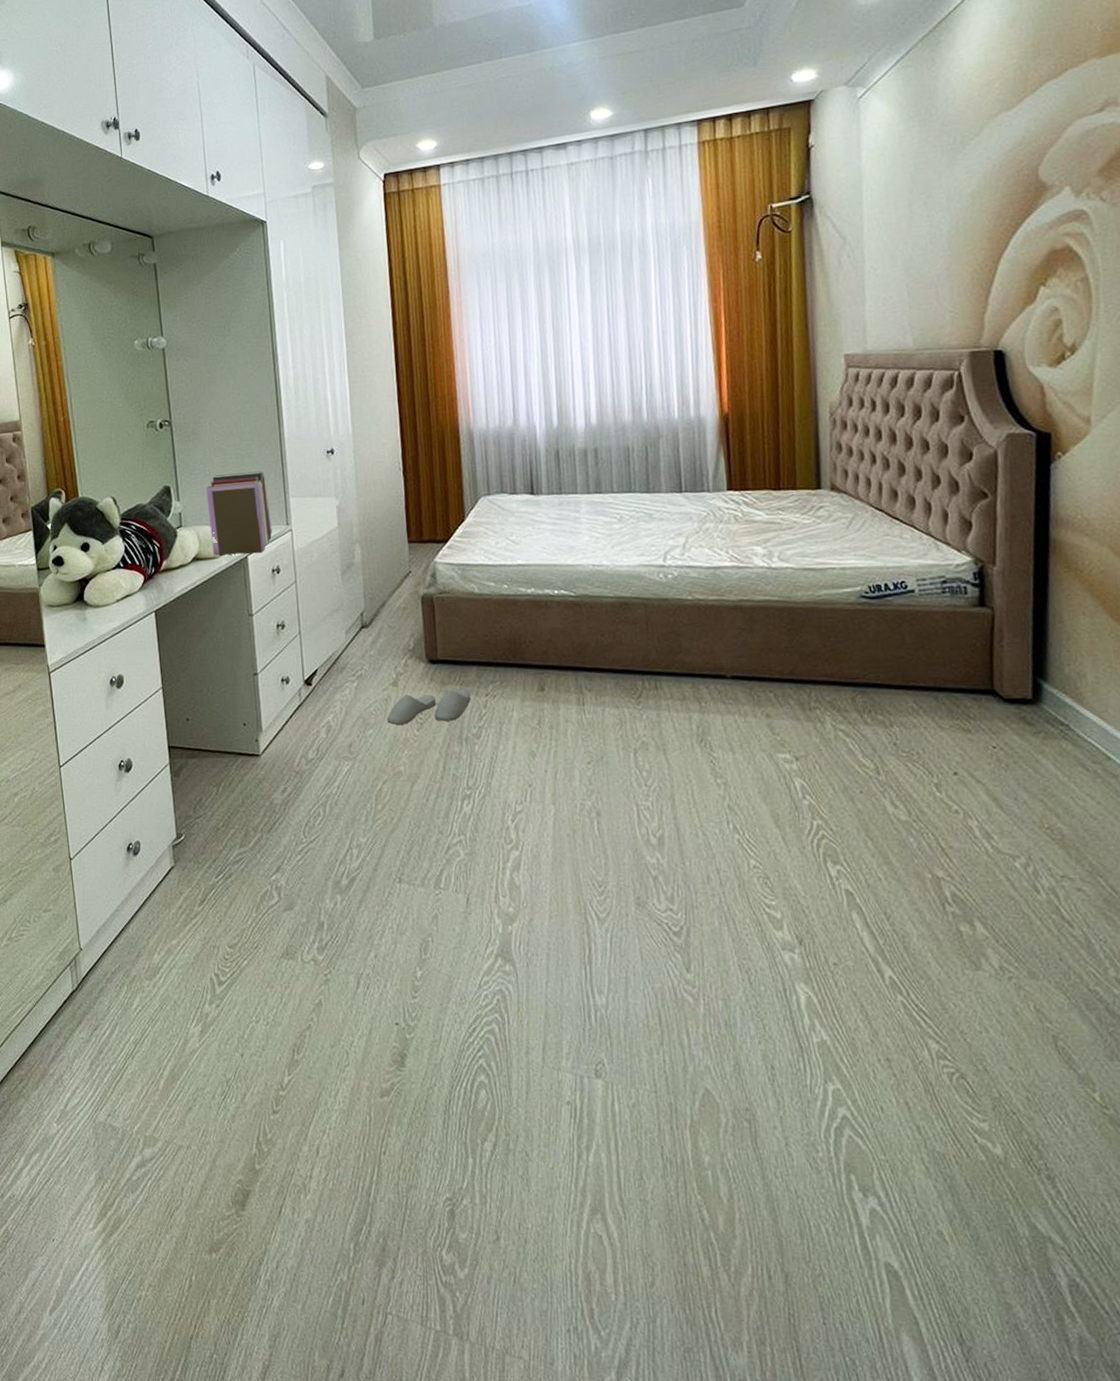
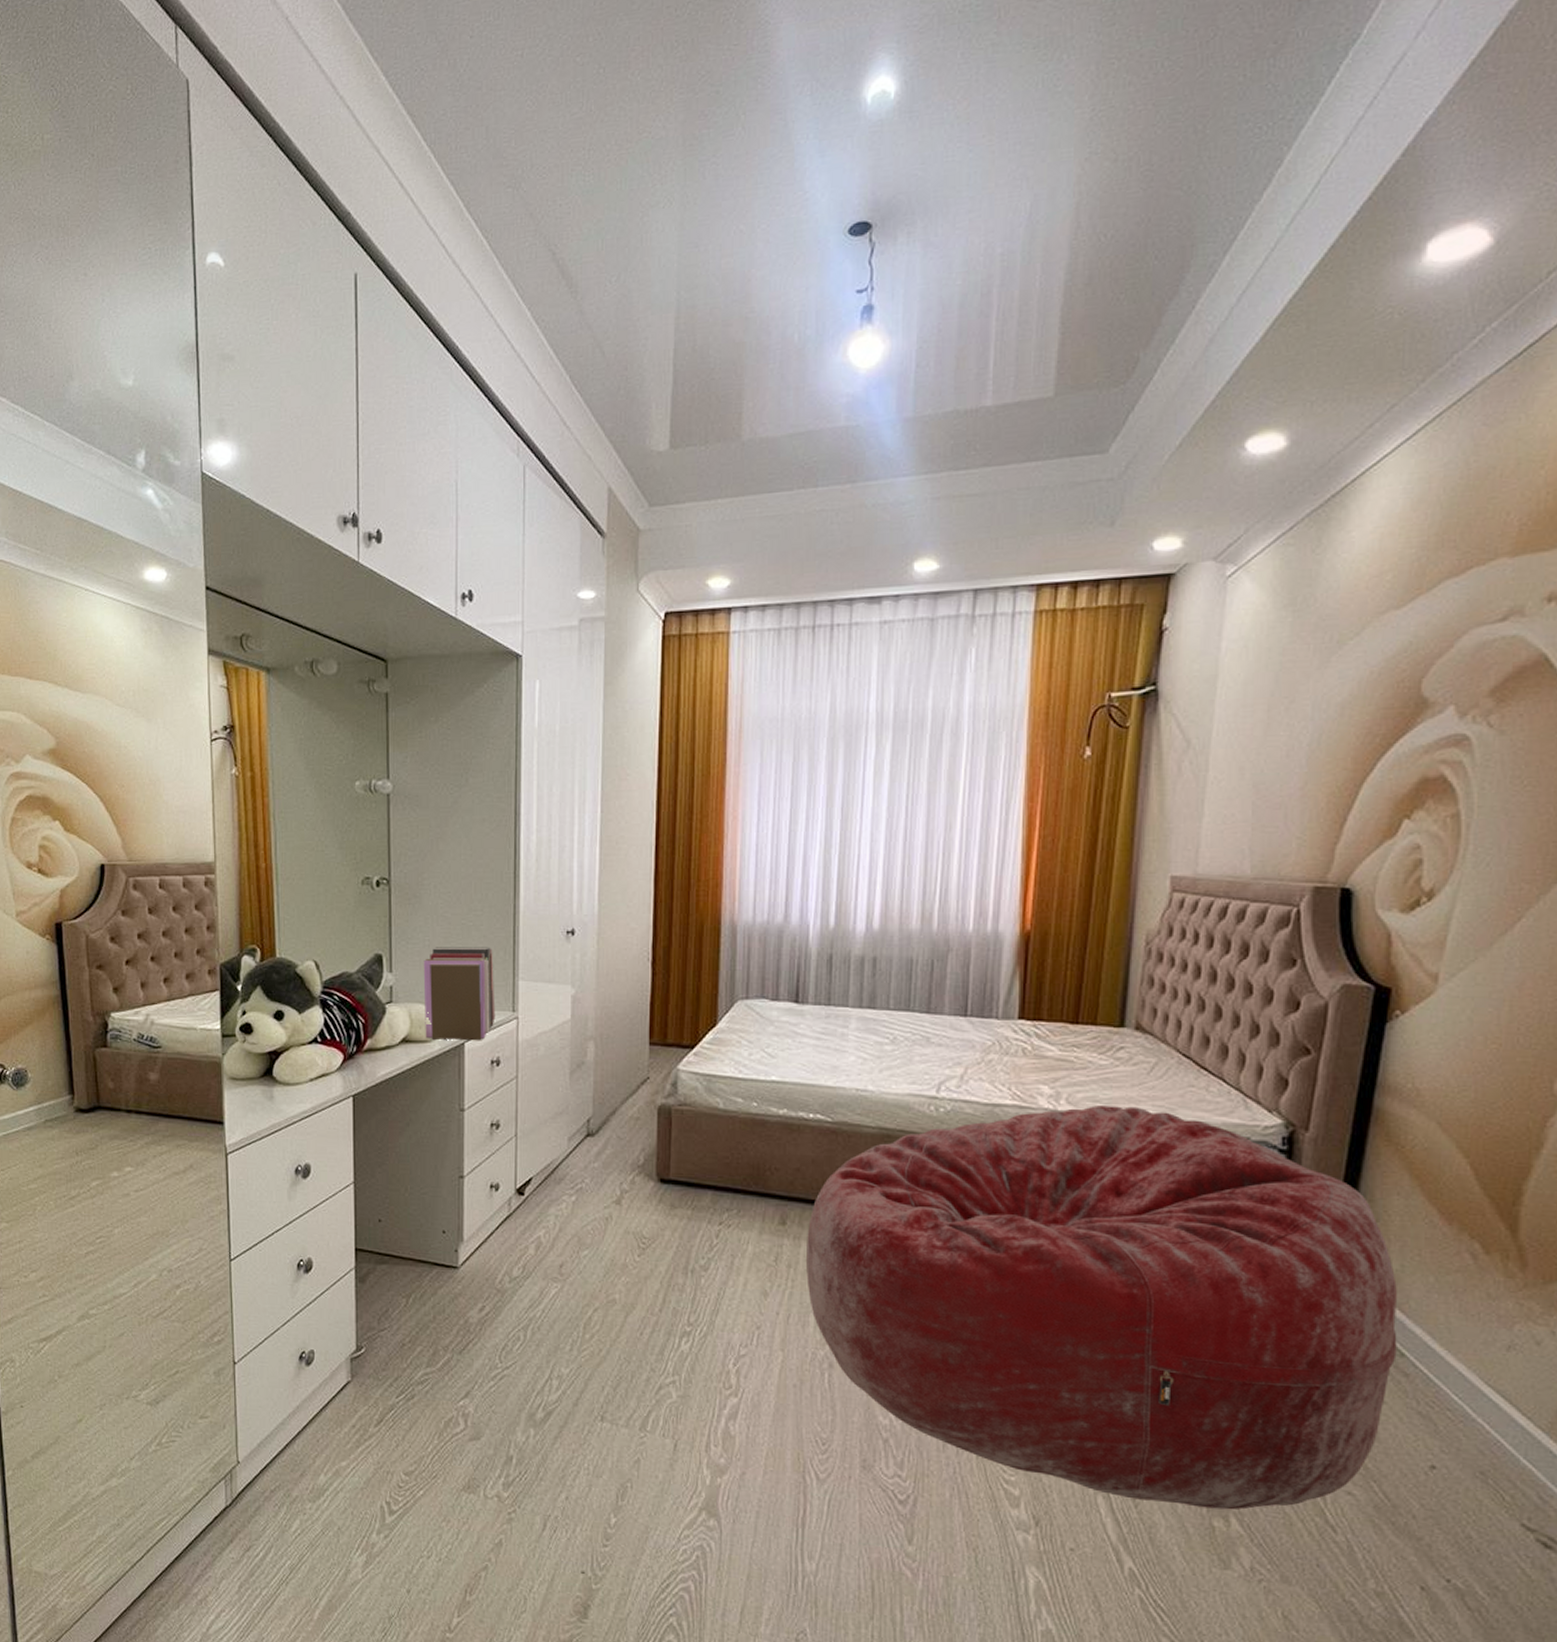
slippers: present [387,689,470,726] -> none [605,1214,702,1249]
bean bag chair: none [564,557,1104,915] -> present [806,1106,1397,1510]

